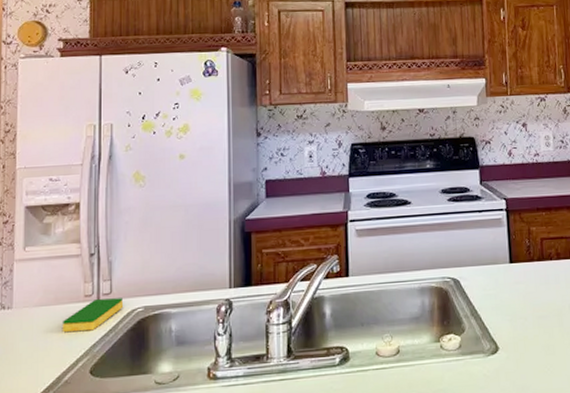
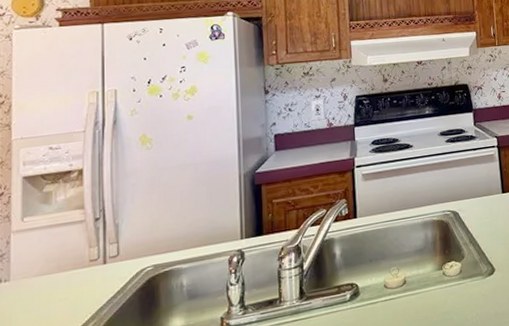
dish sponge: present [62,298,124,333] -> none [65,259,132,300]

